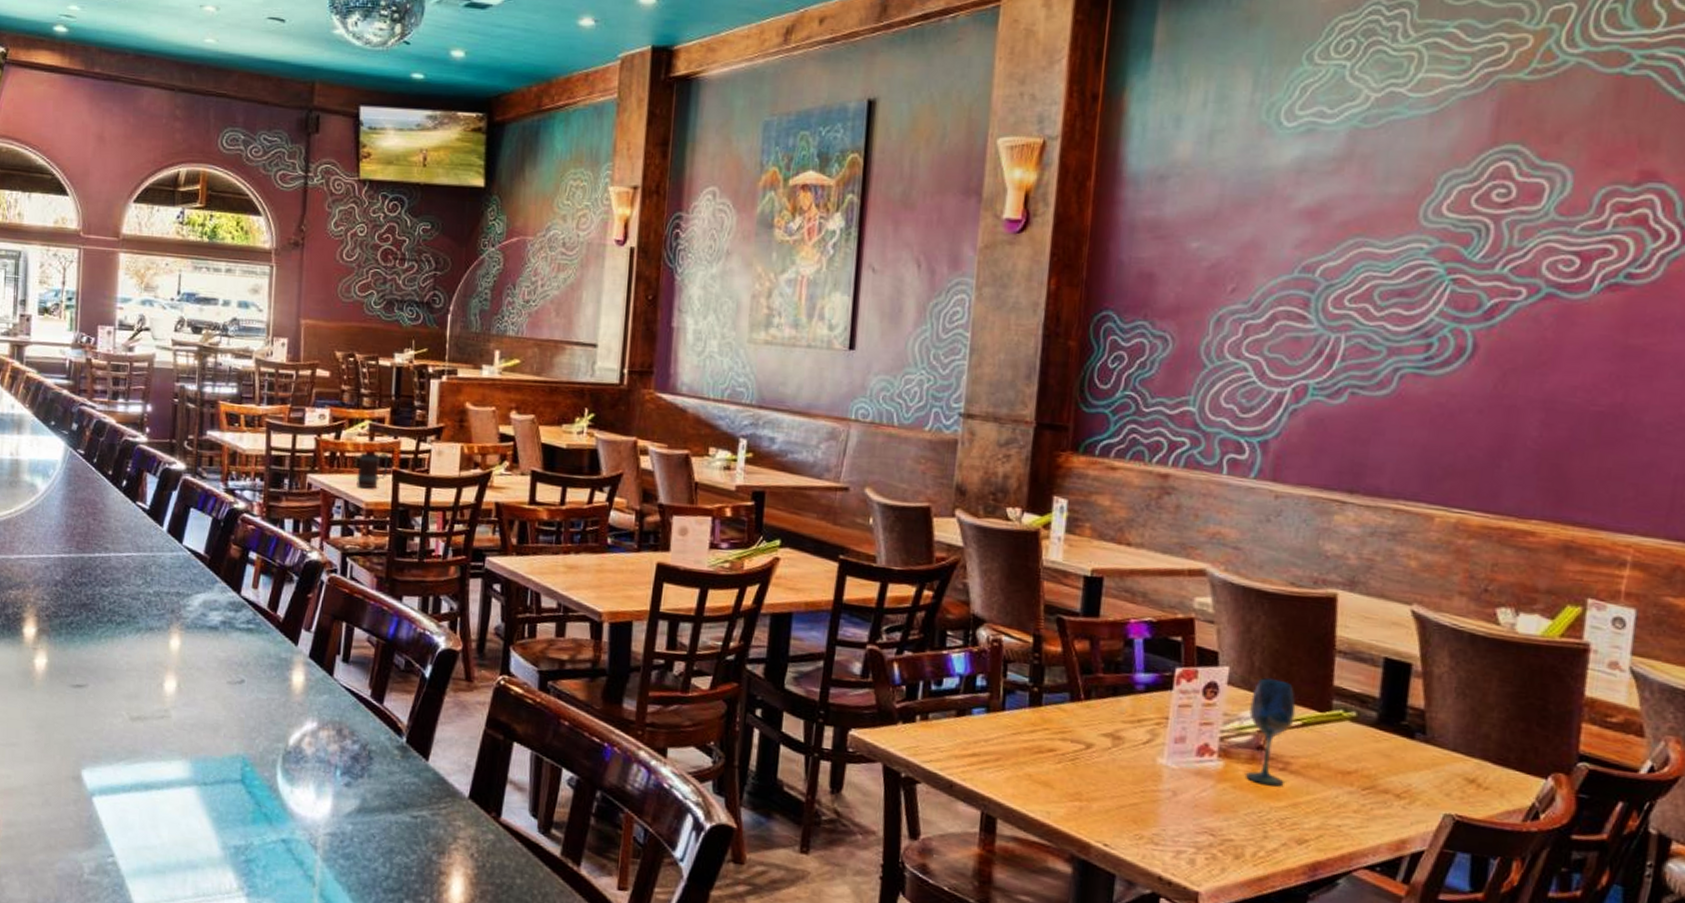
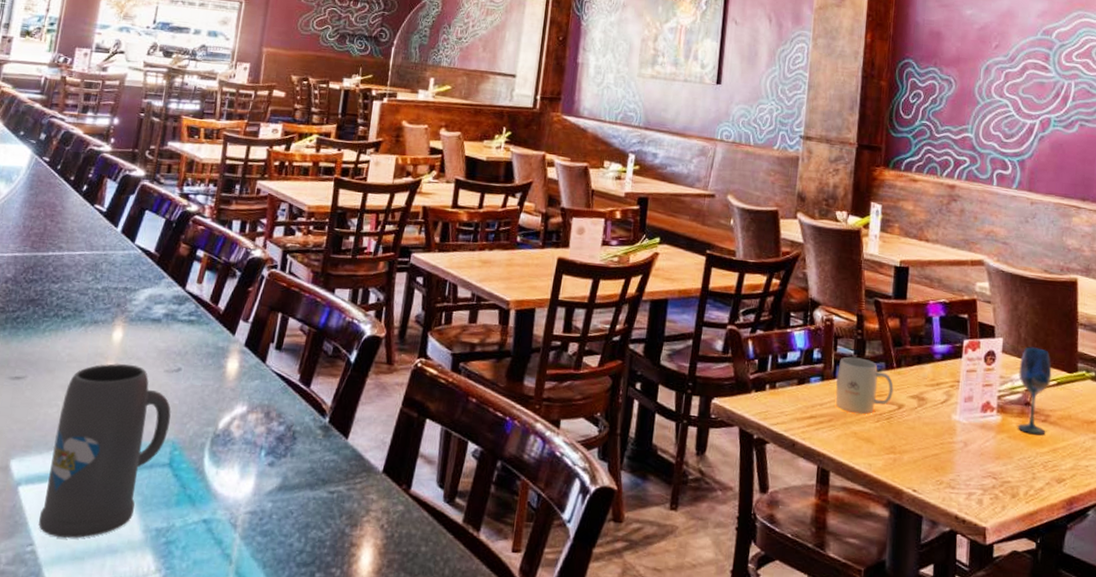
beer mug: none [117,673,238,852] -> present [38,363,171,538]
beer mug: present [356,452,389,489] -> none [301,162,332,194]
mug: none [1004,684,1081,755] -> present [835,356,894,415]

